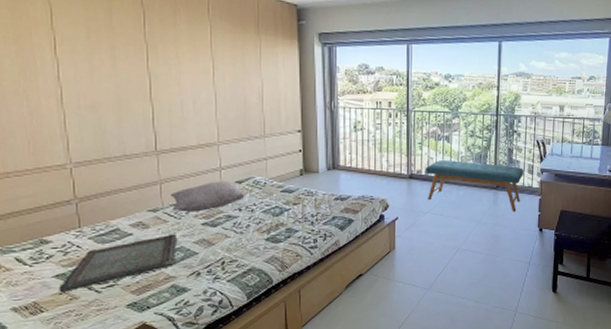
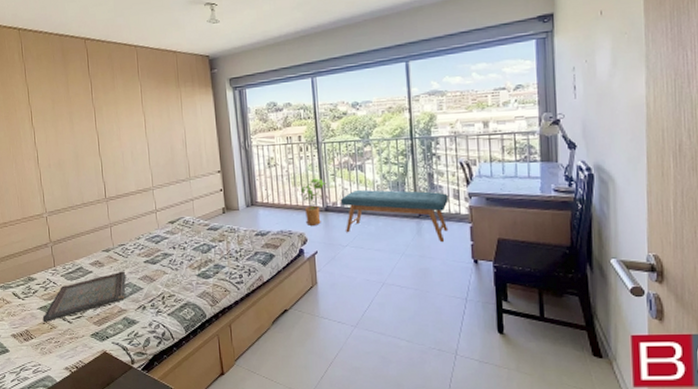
pillow: present [170,181,245,212] -> none [118,222,177,252]
house plant: none [387,145,413,192] -> present [301,178,327,226]

